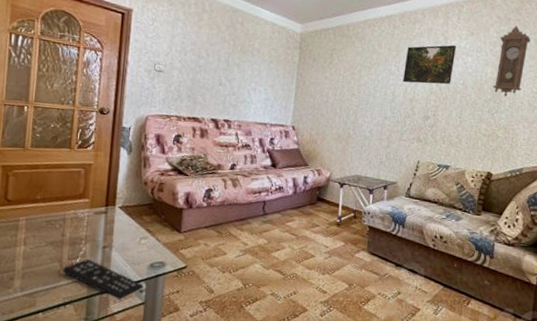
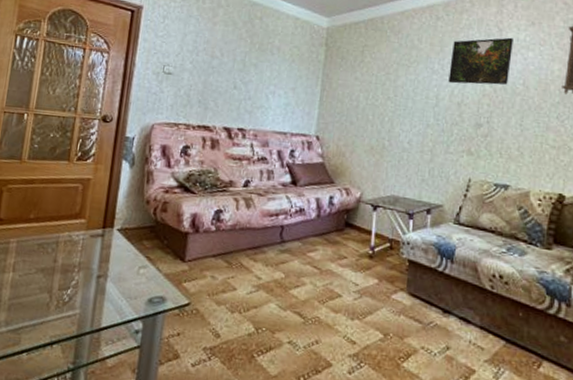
remote control: present [63,258,144,300] -> none [52,289,140,342]

